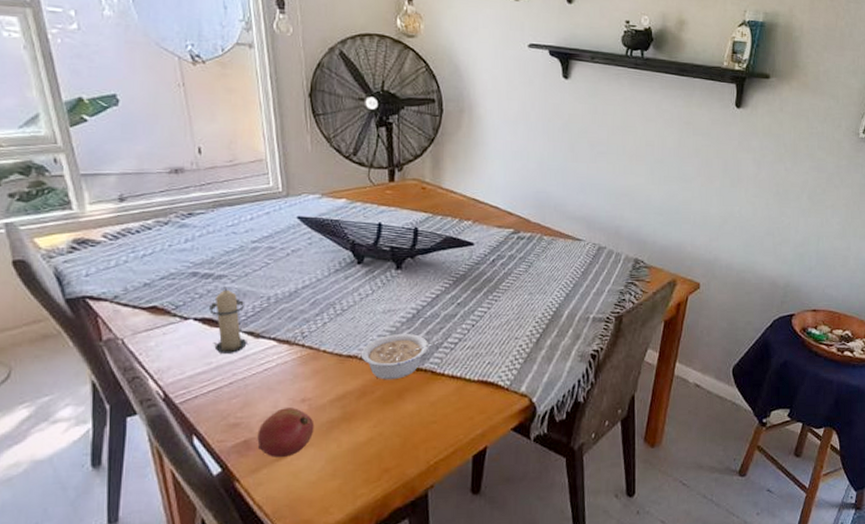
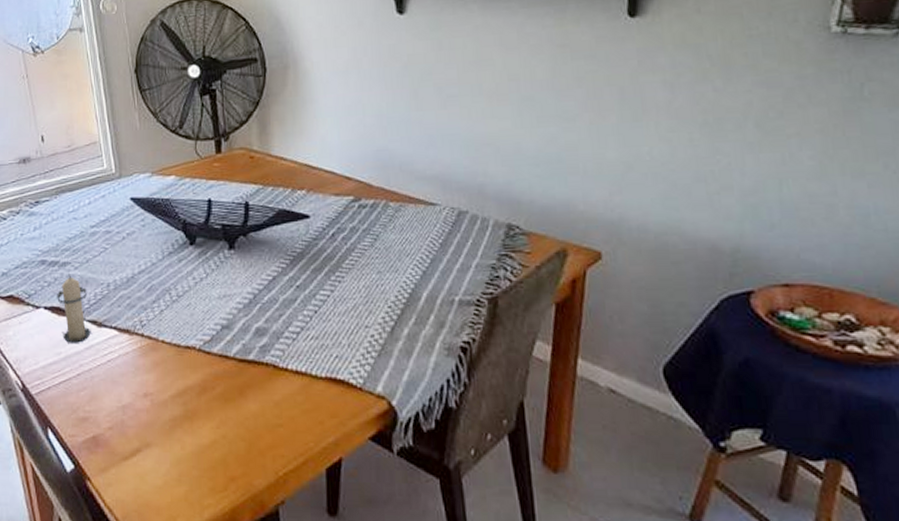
fruit: present [257,408,315,458] -> none [105,403,158,458]
legume: present [360,333,442,380] -> none [198,321,282,375]

